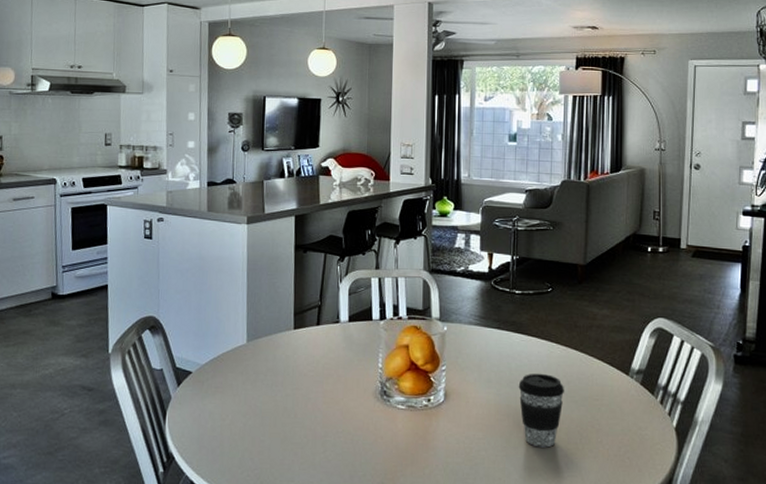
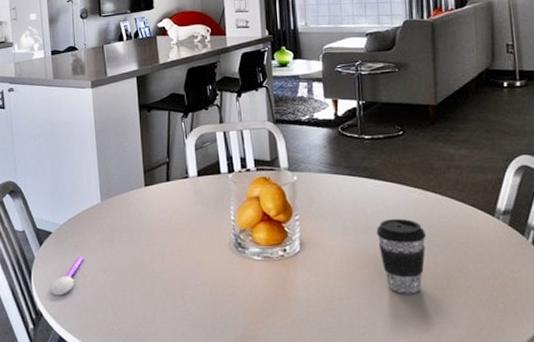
spoon: none [184,398,224,439] -> present [50,256,84,296]

